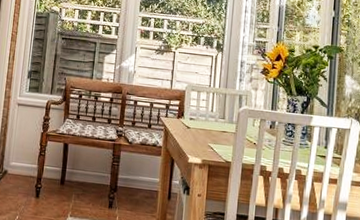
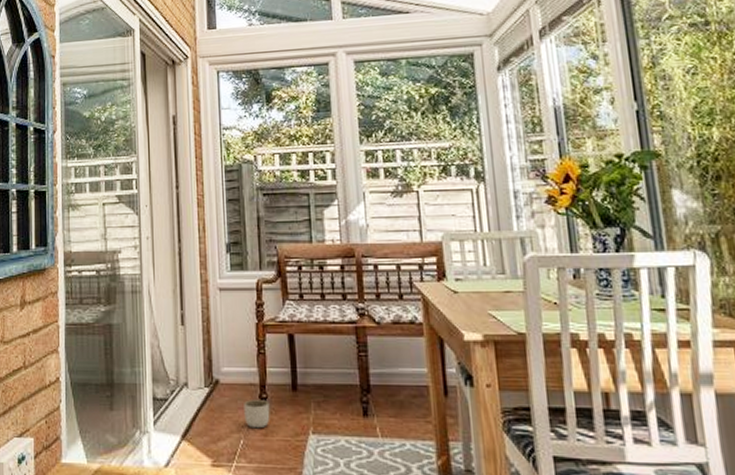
planter: none [22,187,42,209] -> present [244,400,270,429]

